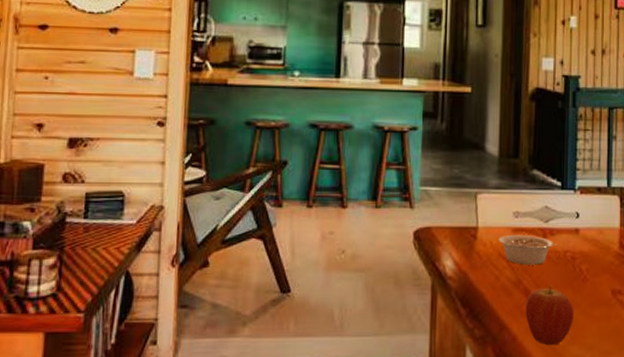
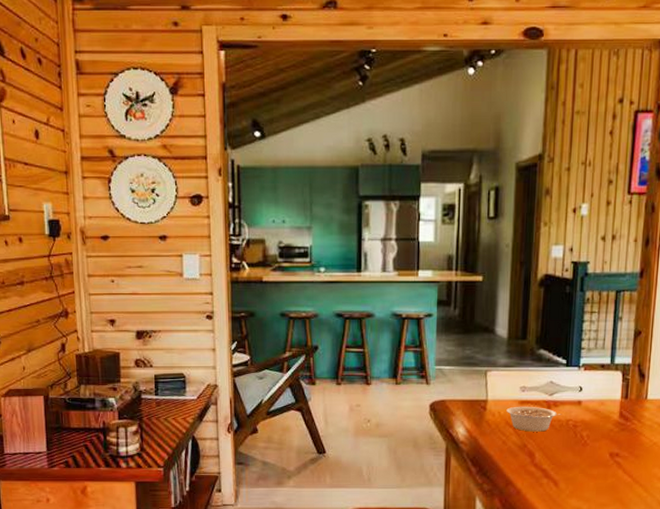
fruit: present [525,286,574,346] -> none [529,450,573,498]

